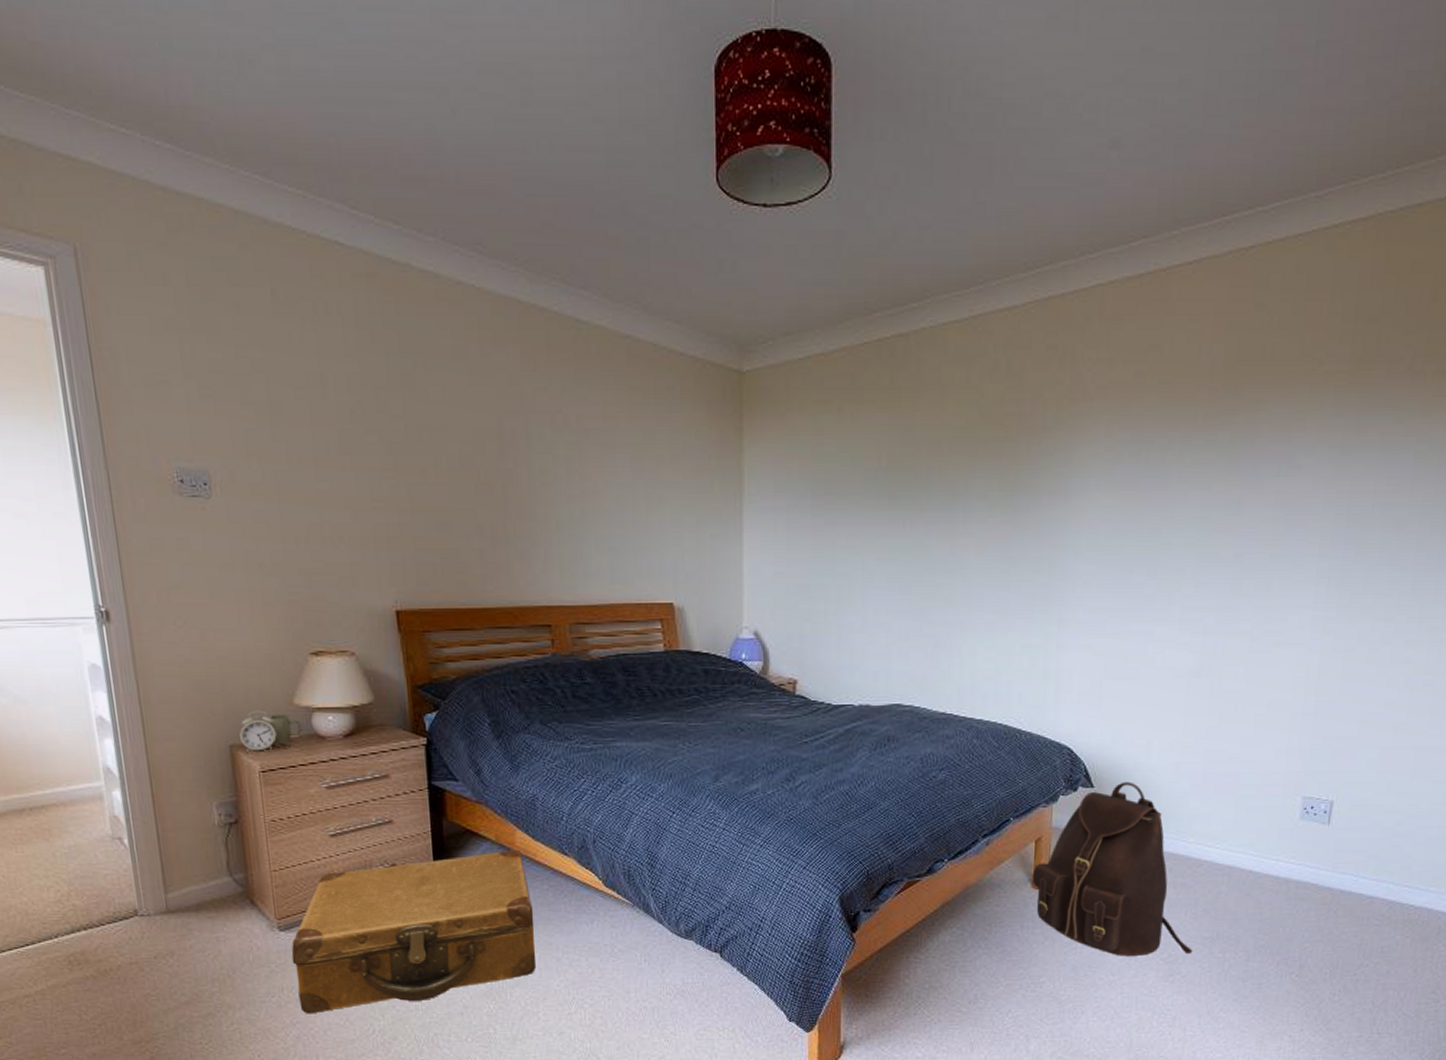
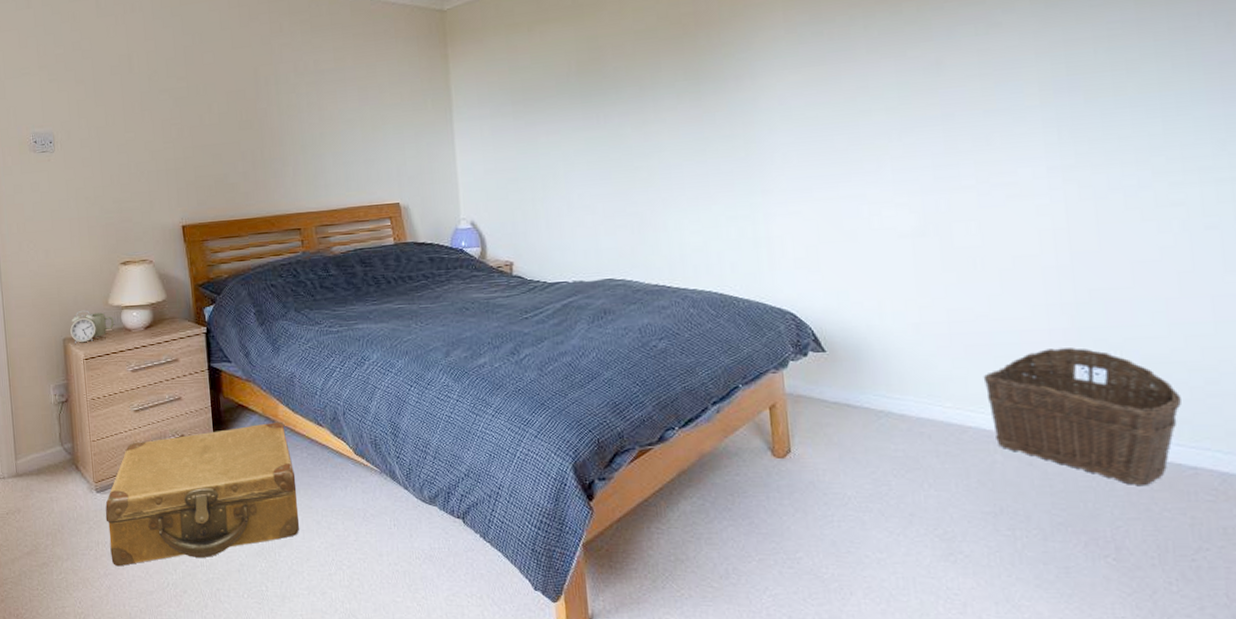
backpack: present [1032,781,1193,956] -> none [770,344,973,531]
wicker basket: none [1224,790,1374,912] -> present [983,348,1181,485]

